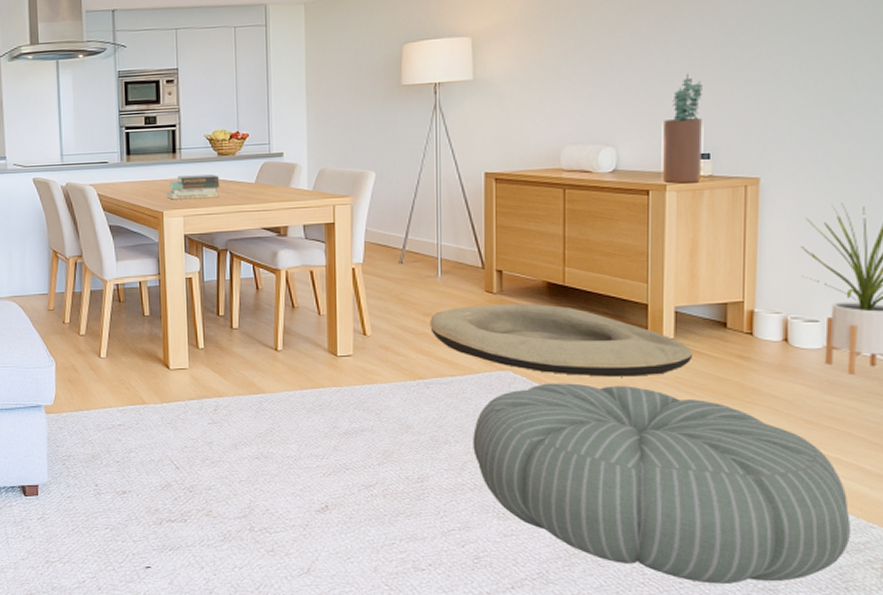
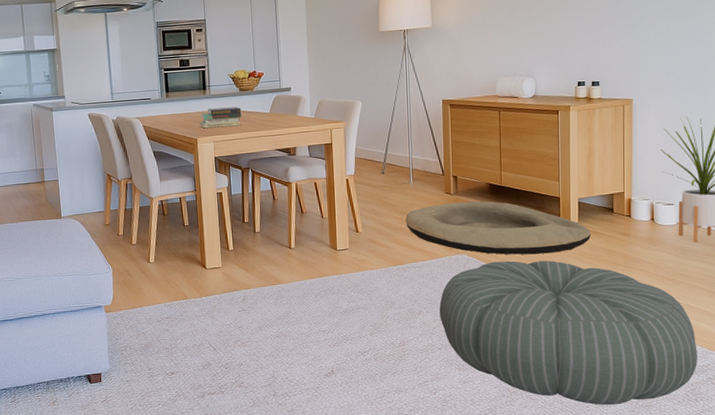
vase: present [663,72,702,184] -> none [567,20,593,105]

